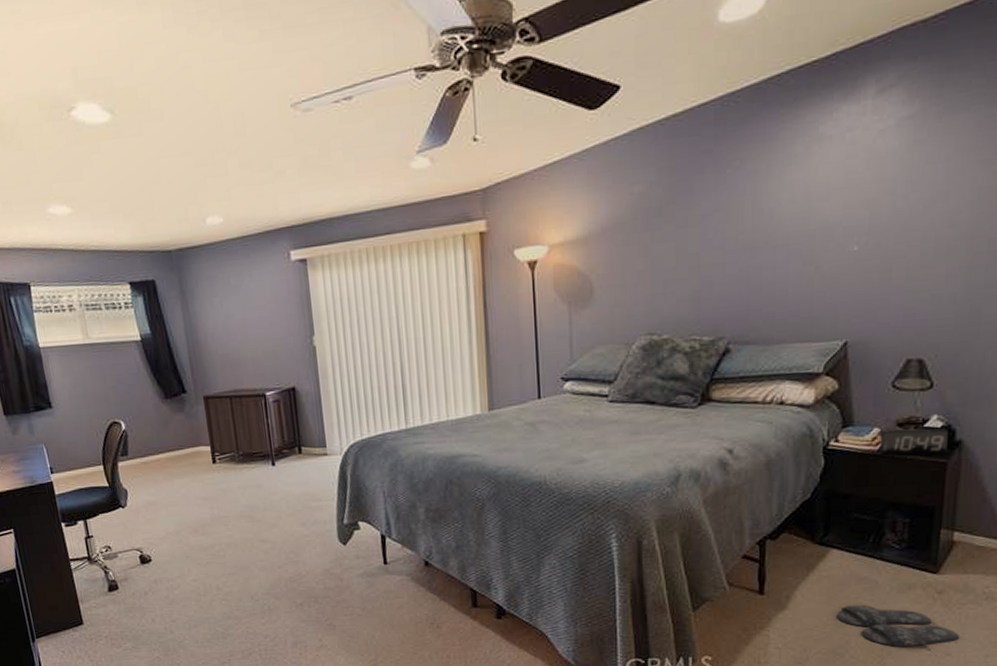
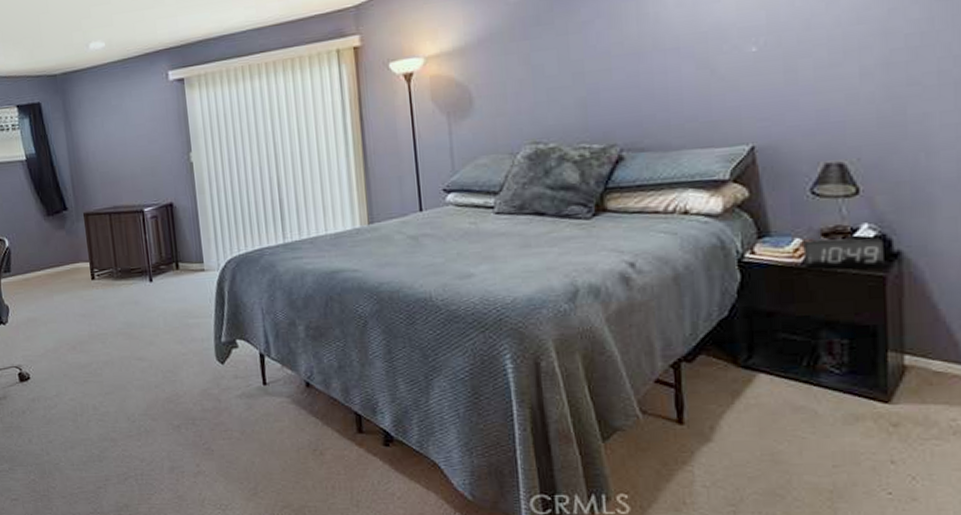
slippers: present [837,604,959,648] -> none [772,437,925,490]

